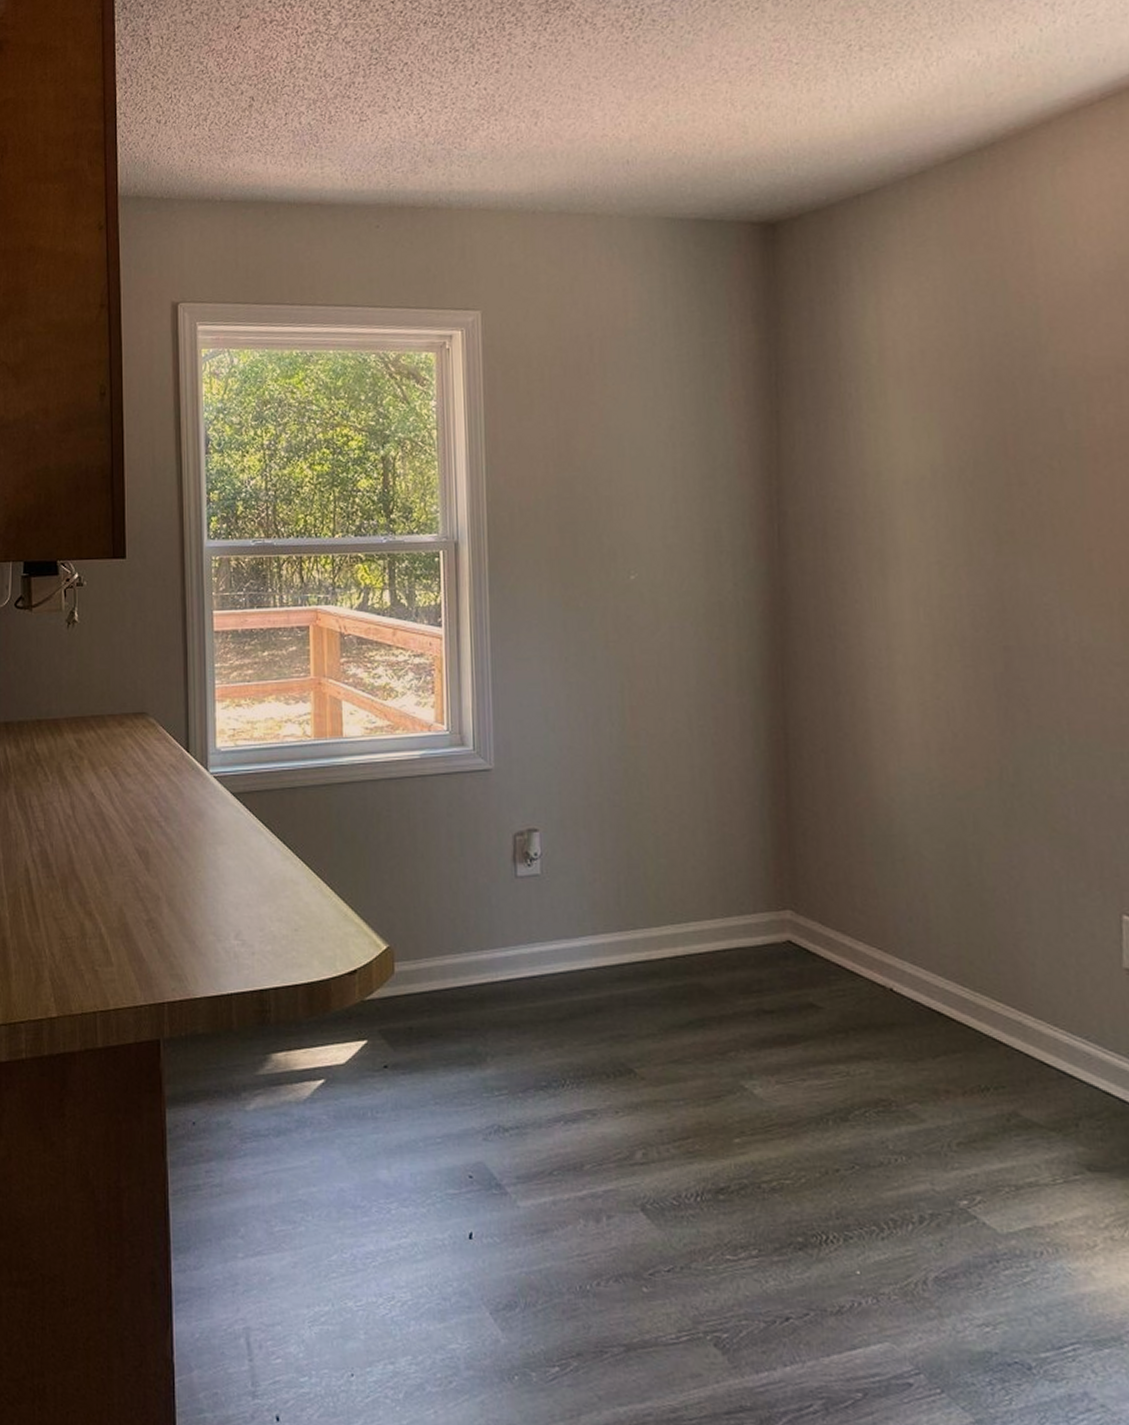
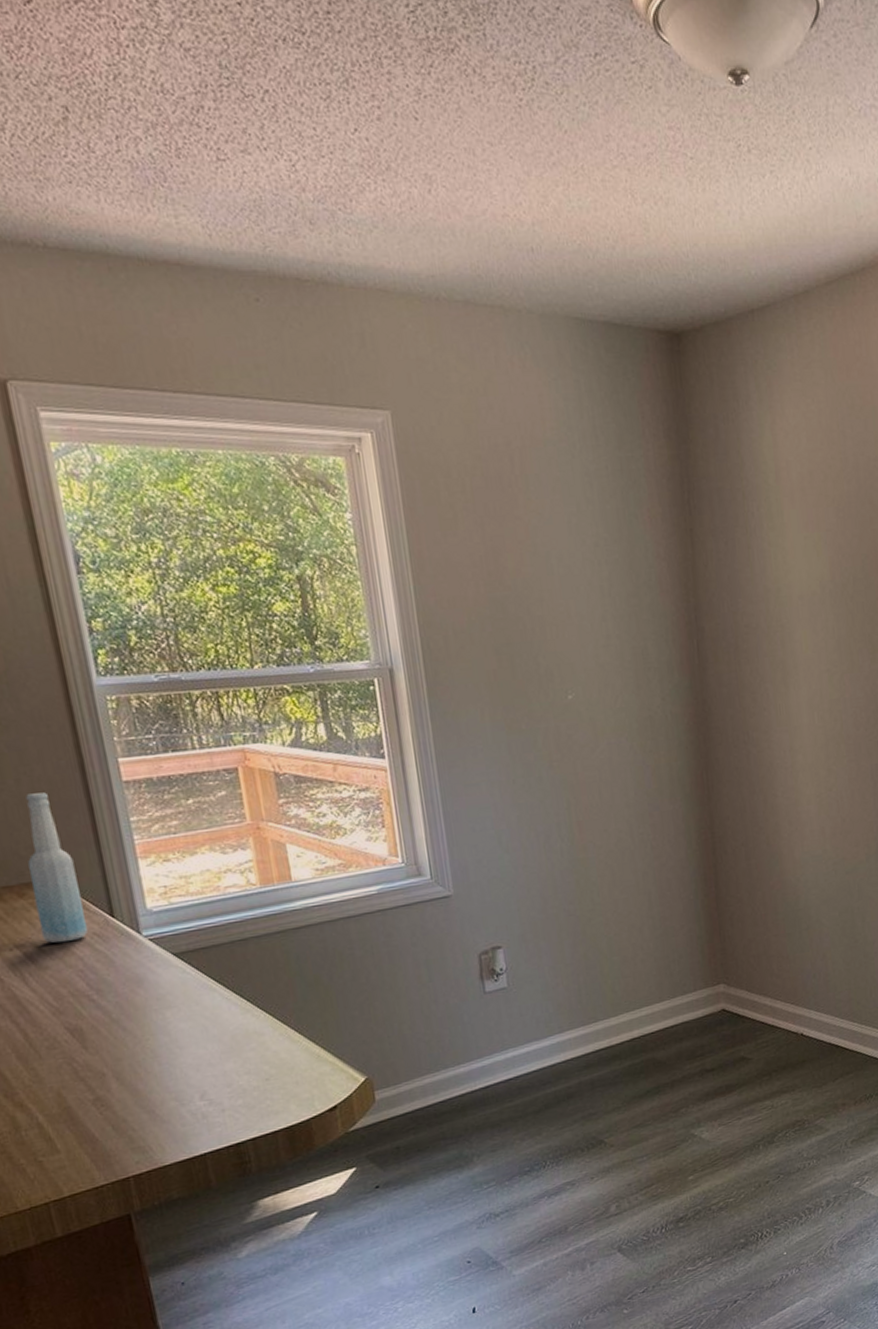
bottle: none [130,636,167,770] -> present [26,792,89,943]

